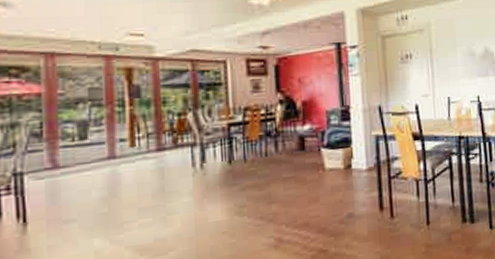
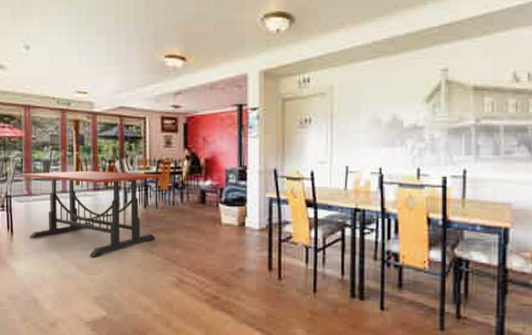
dining table: none [35,123,255,234] -> present [18,170,166,257]

